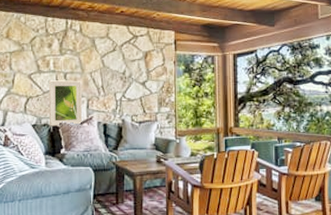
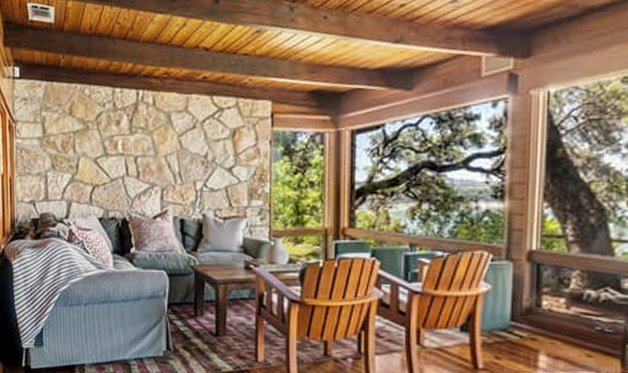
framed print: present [49,80,82,126] -> none [117,165,155,221]

